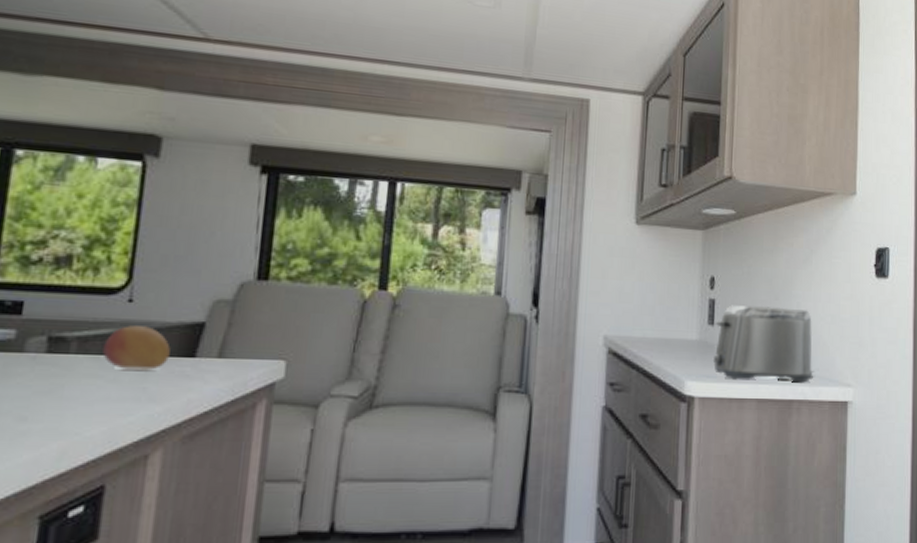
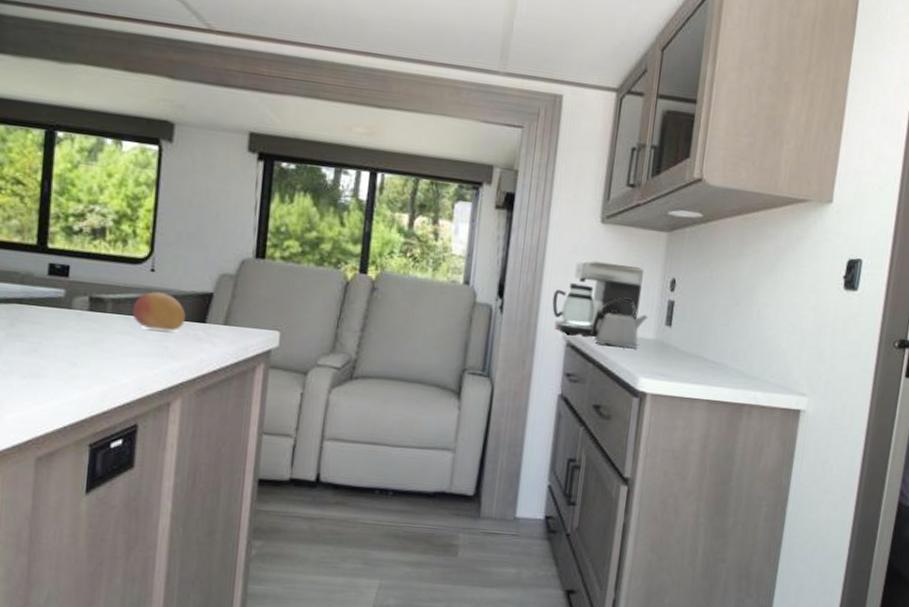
coffee maker: none [591,263,683,342] -> present [552,261,645,337]
kettle: none [632,297,690,352] -> present [590,297,649,349]
toaster: present [713,305,814,383] -> none [668,308,772,389]

